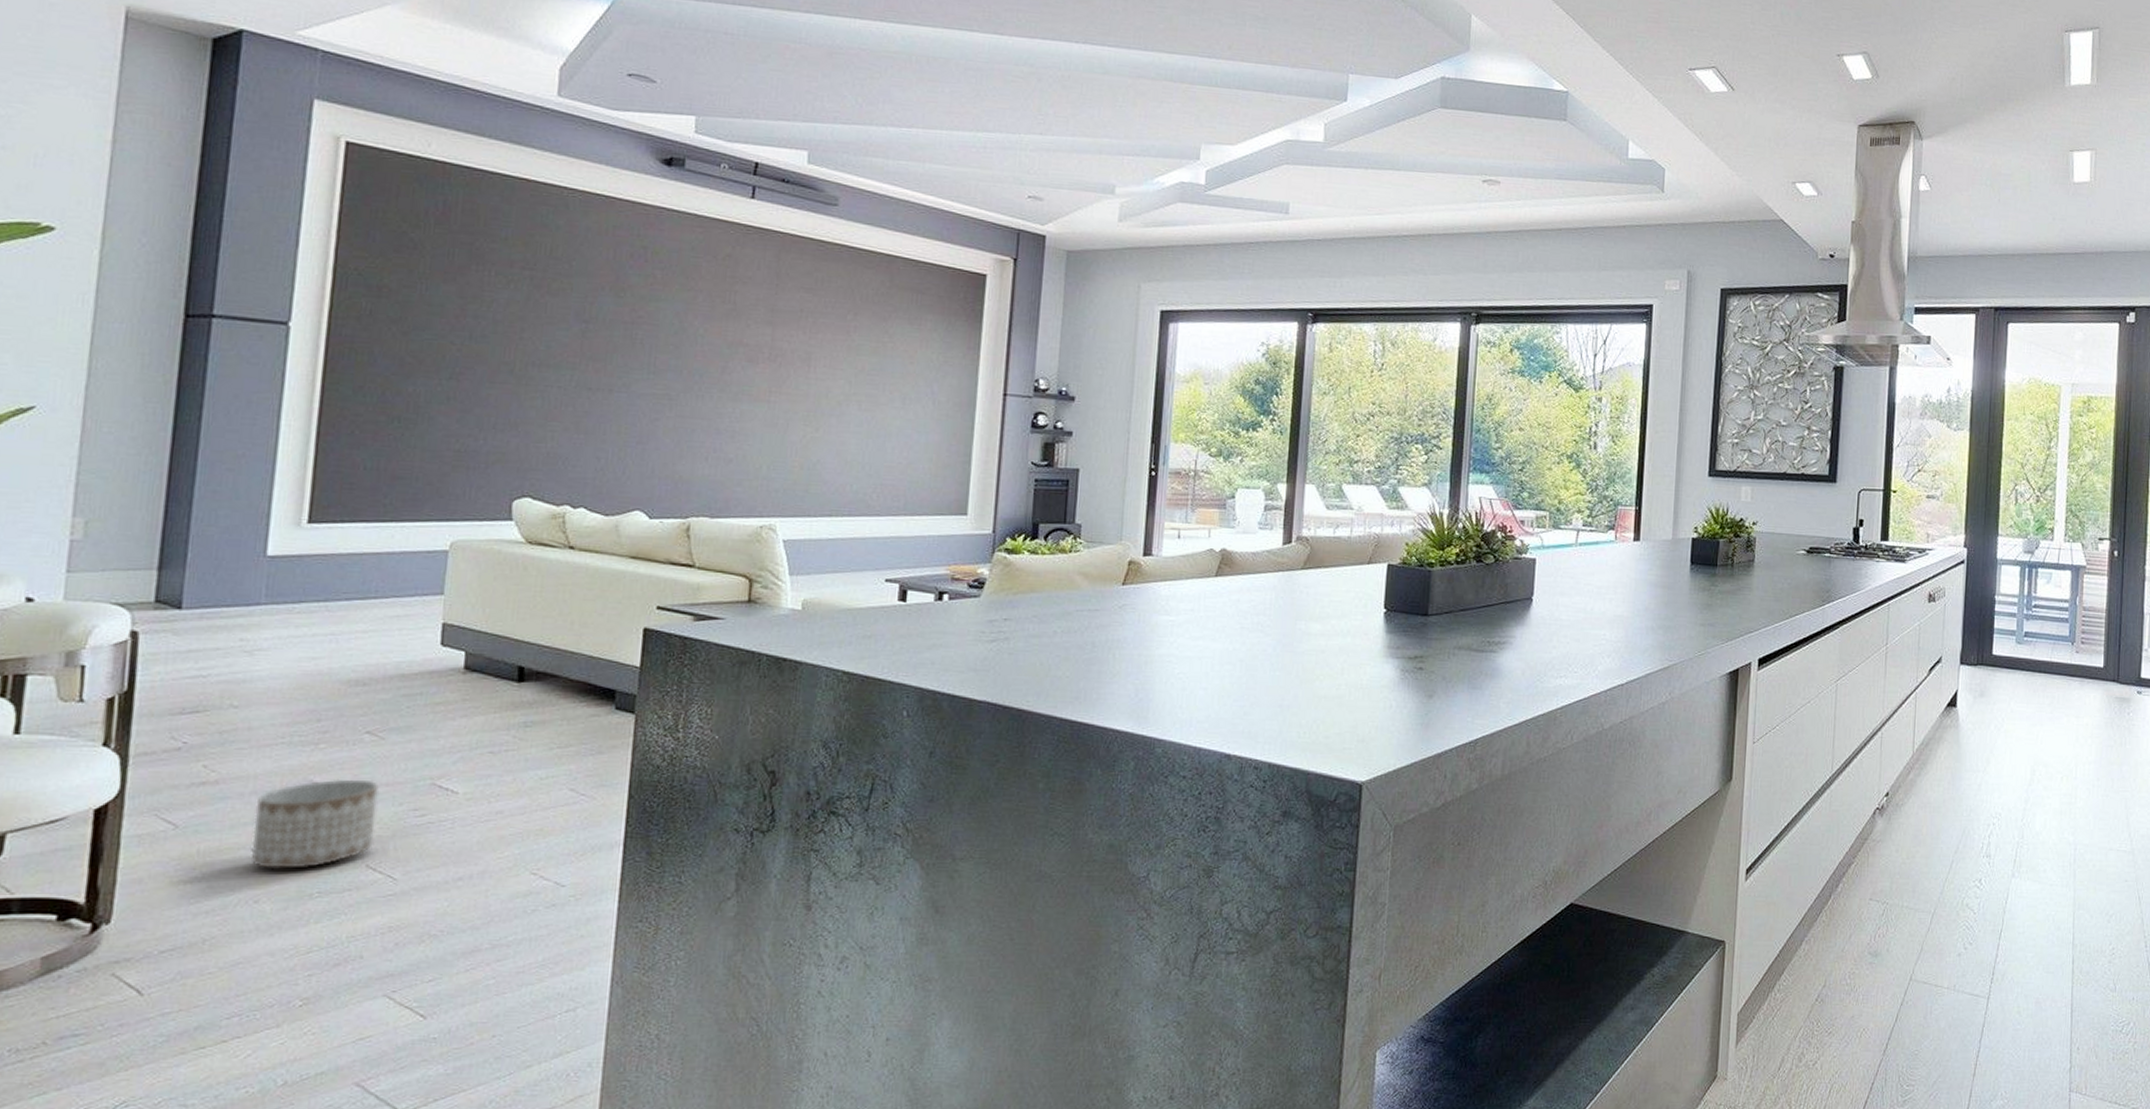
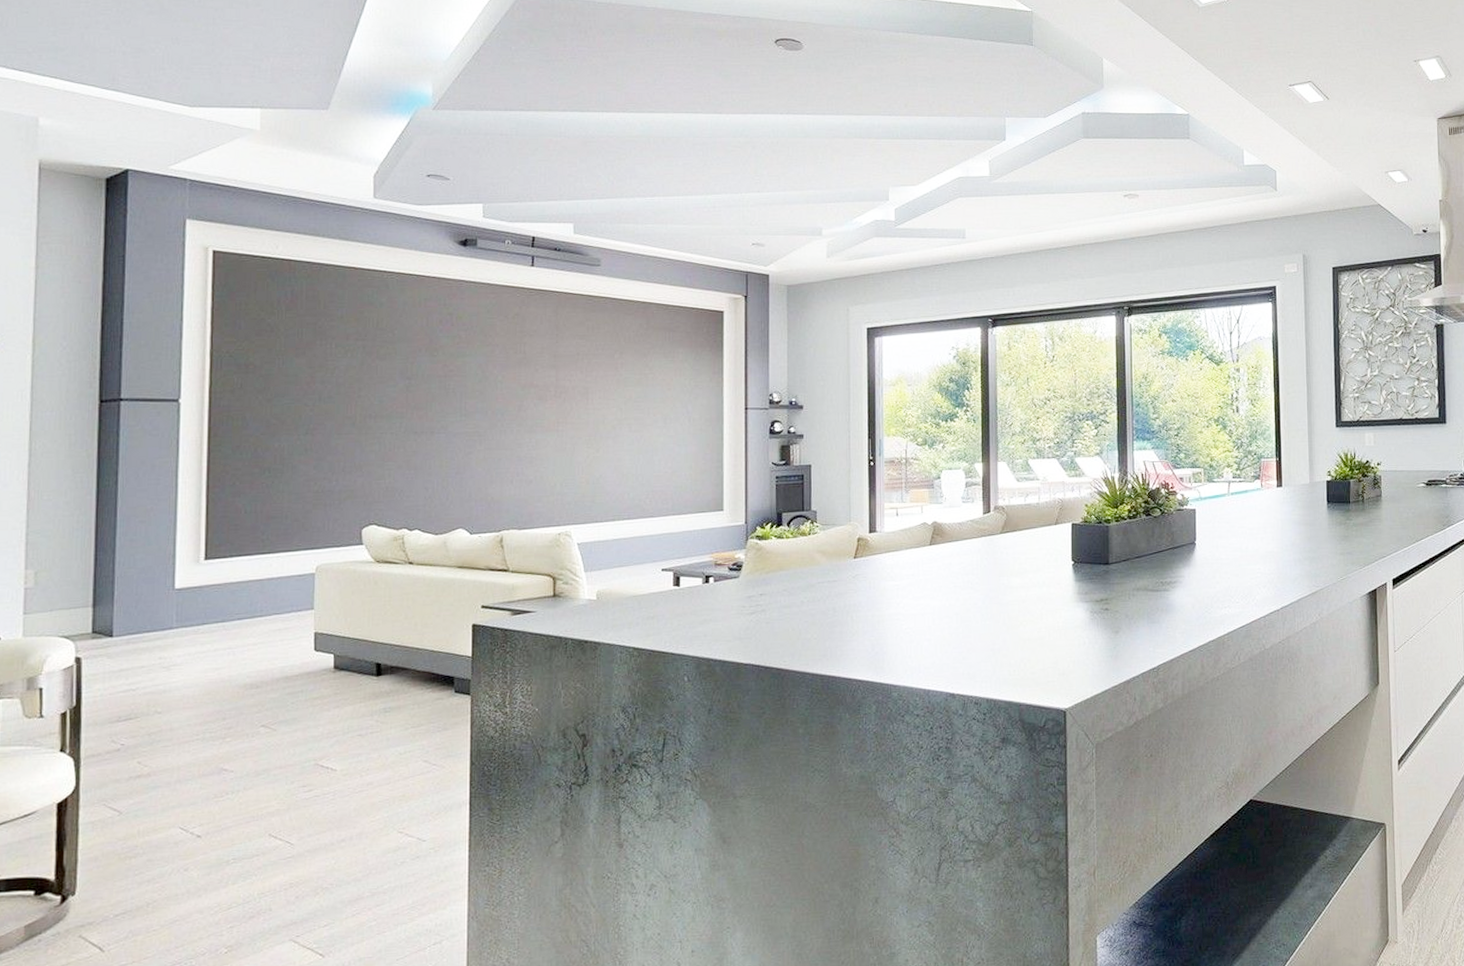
planter: present [250,779,379,869] -> none [179,764,274,842]

